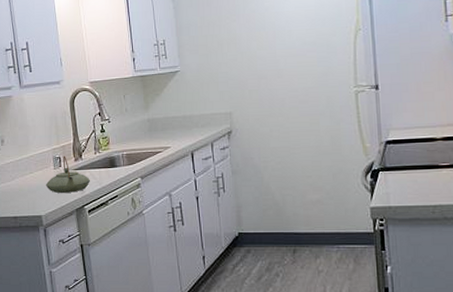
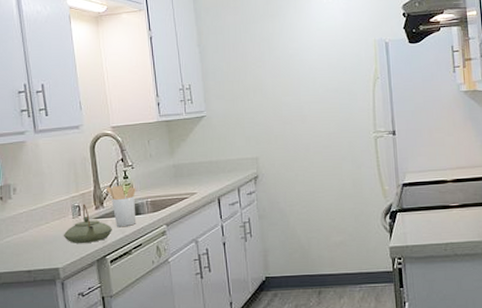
utensil holder: none [85,138,113,178] -> present [106,185,137,226]

